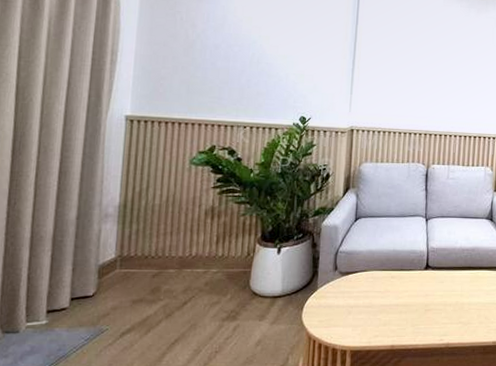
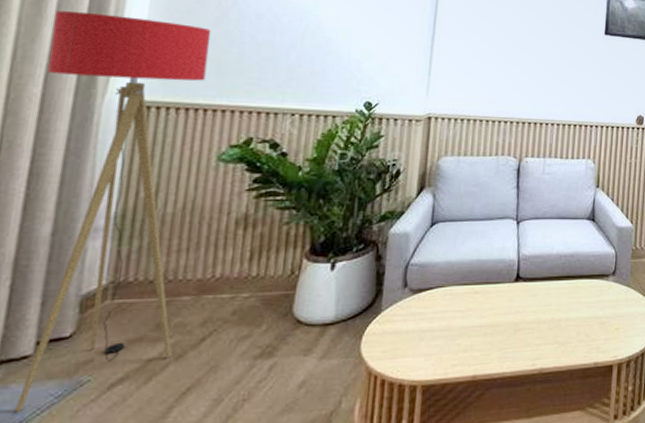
floor lamp: none [59,46,182,349] -> present [15,11,212,413]

